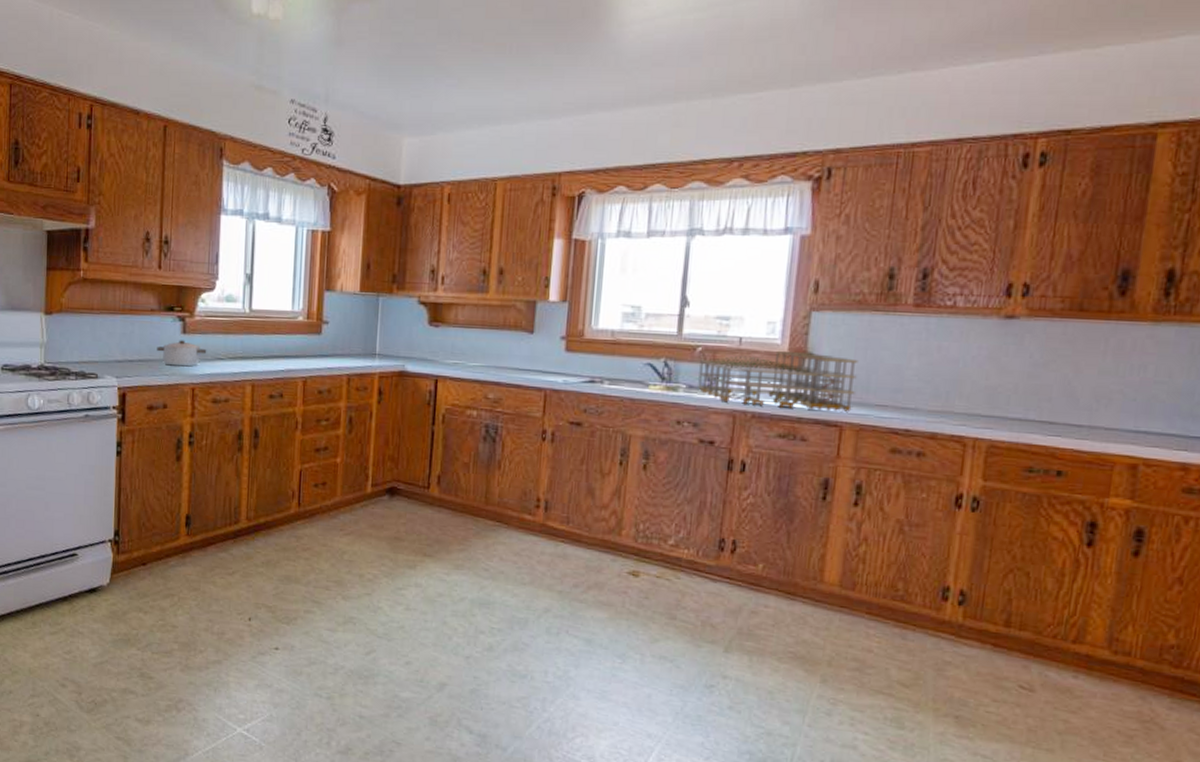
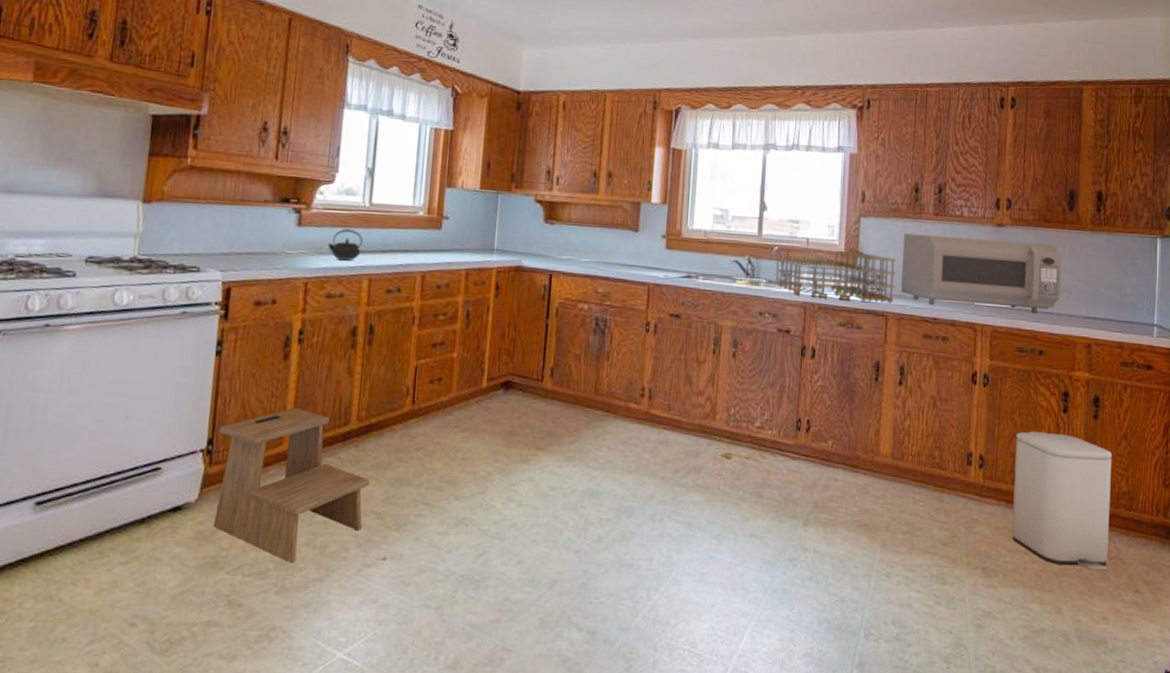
step stool: none [123,505,261,646] -> present [213,407,370,563]
cooking pot: present [157,340,207,367] -> none [268,232,323,261]
kettle: none [211,336,244,367] -> present [327,229,363,261]
microwave: none [862,329,1102,426] -> present [901,233,1061,314]
pedal bin: none [999,566,1158,735] -> present [1012,431,1113,571]

